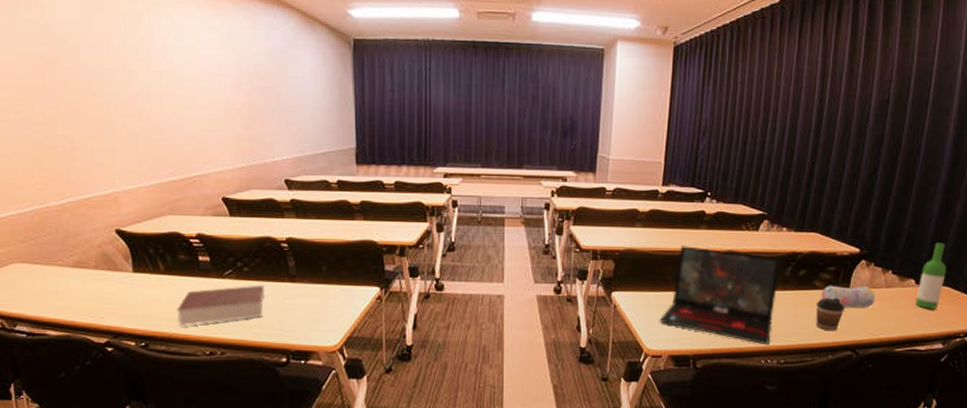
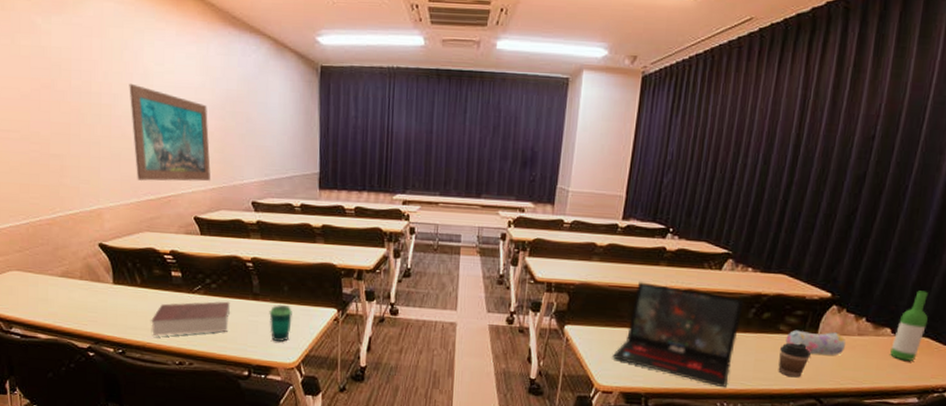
wall art: none [146,59,239,161] -> present [129,83,211,182]
cup: none [307,285,332,324] -> present [269,304,292,341]

